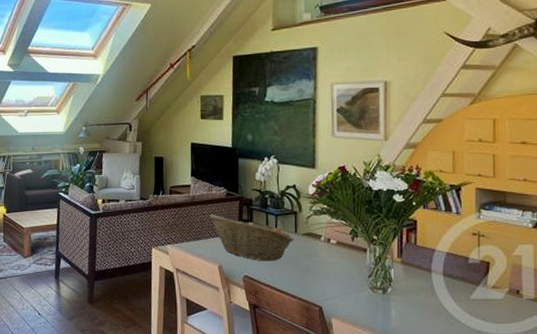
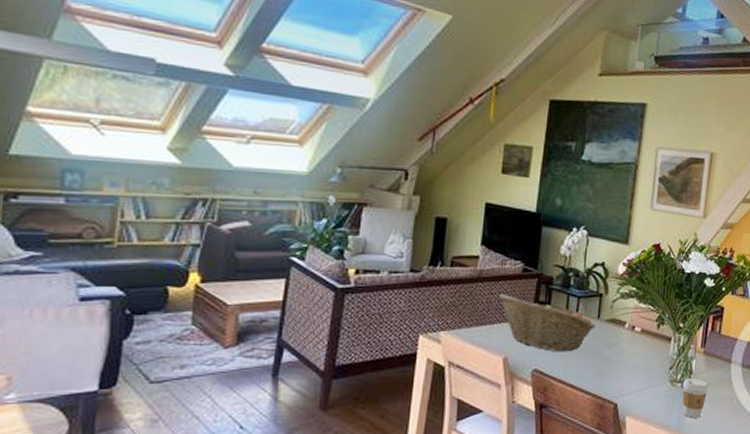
coffee cup: none [384,286,411,323] -> present [682,378,709,418]

